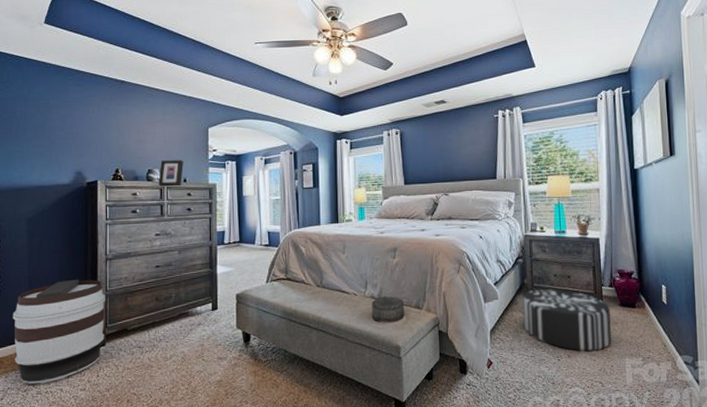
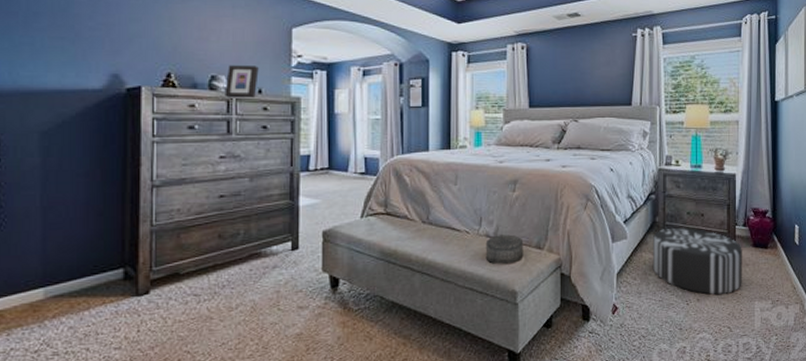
barrel: present [12,279,105,385] -> none [18,210,150,344]

